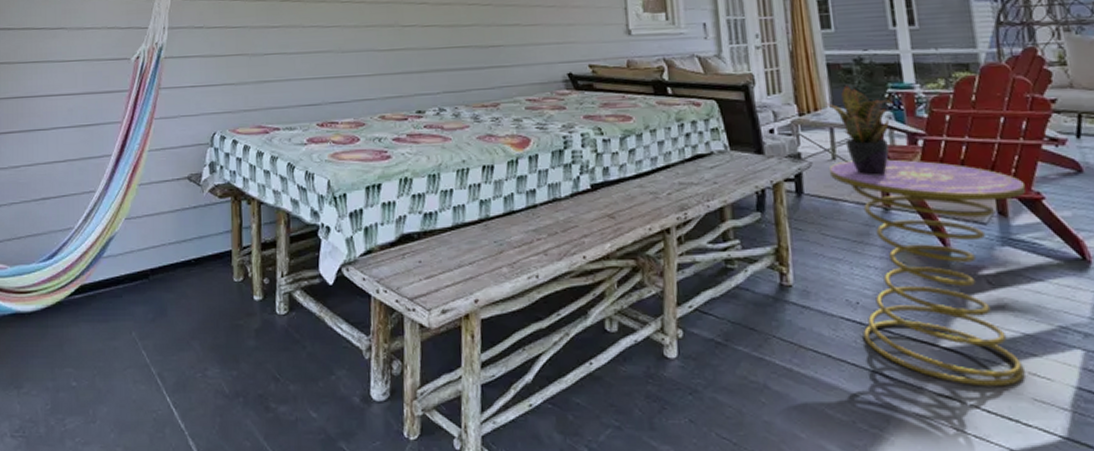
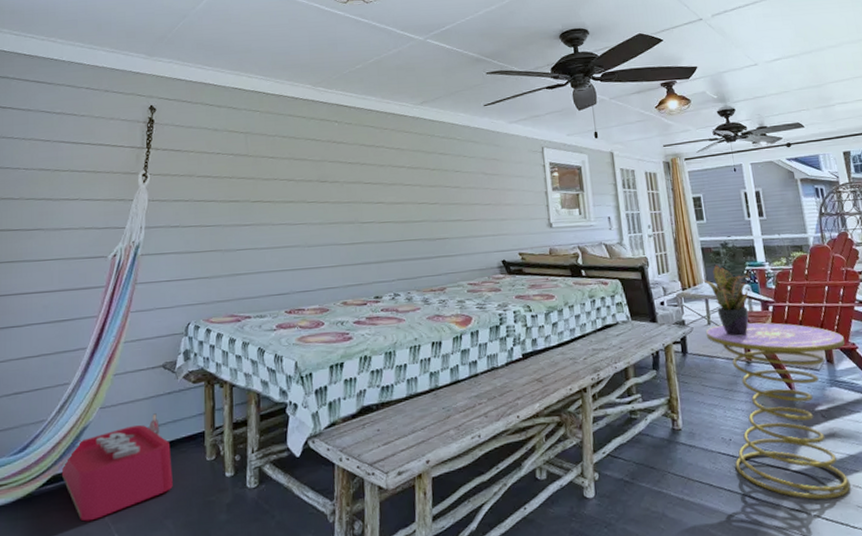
storage bin: none [90,228,200,335] -> present [62,413,173,522]

